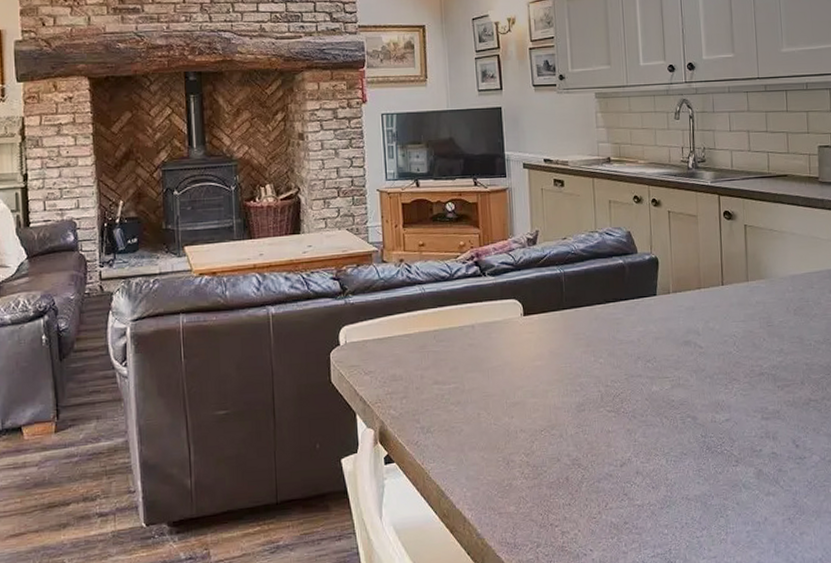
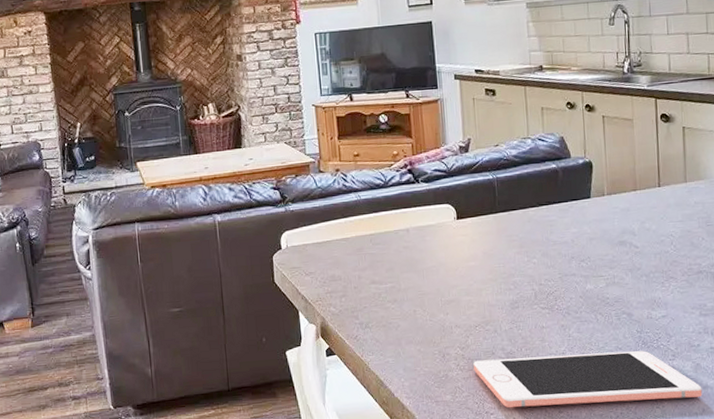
cell phone: none [538,456,765,520] -> present [473,350,703,408]

